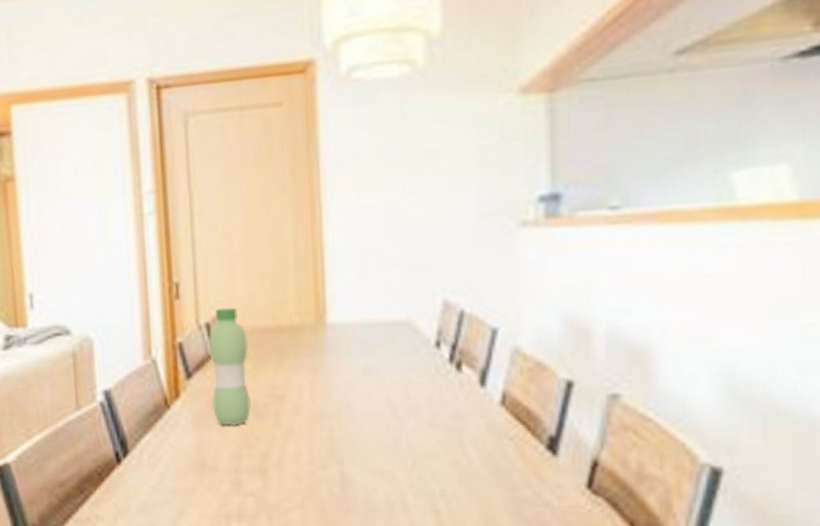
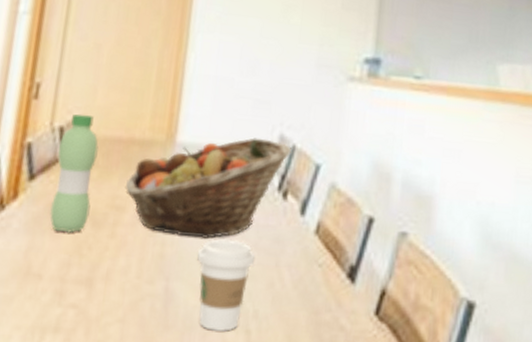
fruit basket: none [281,307,459,420] -> present [124,138,291,239]
coffee cup: none [369,418,433,512] -> present [197,238,255,332]

